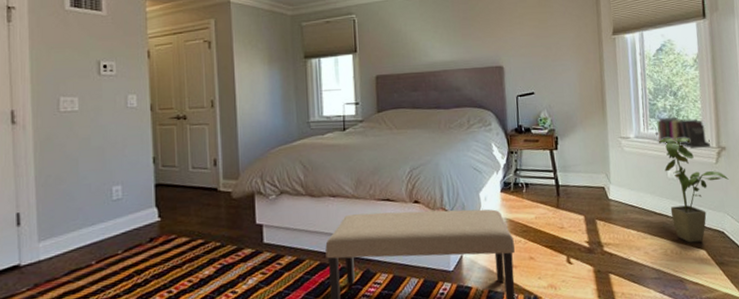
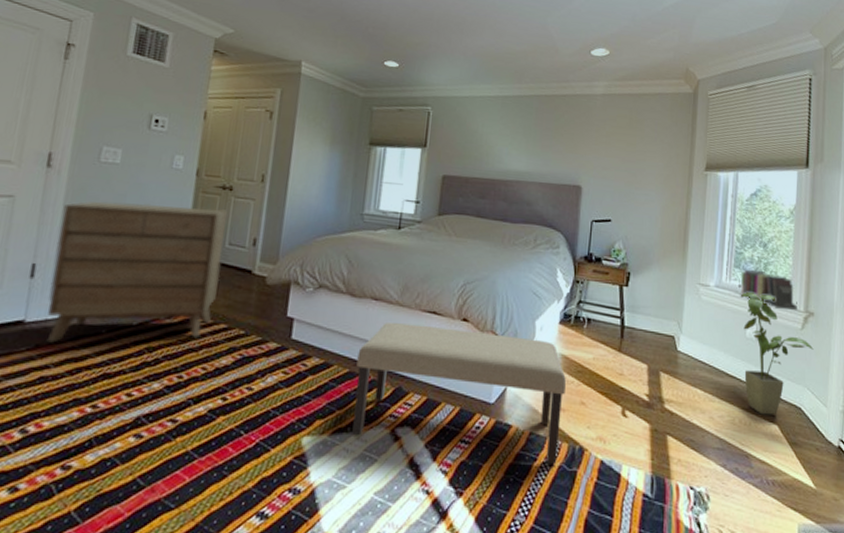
dresser: none [35,137,190,281] -> present [46,201,227,343]

